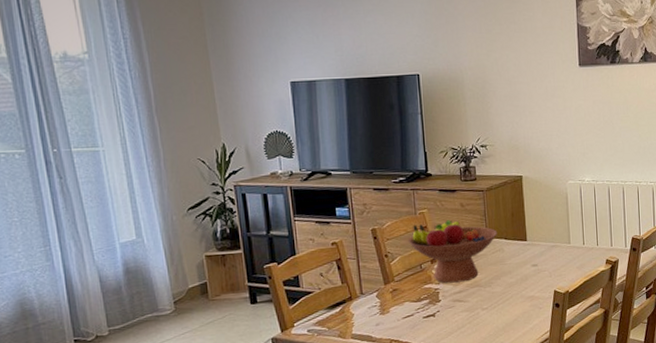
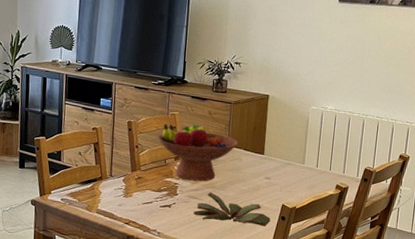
succulent plant: none [461,291,545,323] -> present [193,192,271,227]

